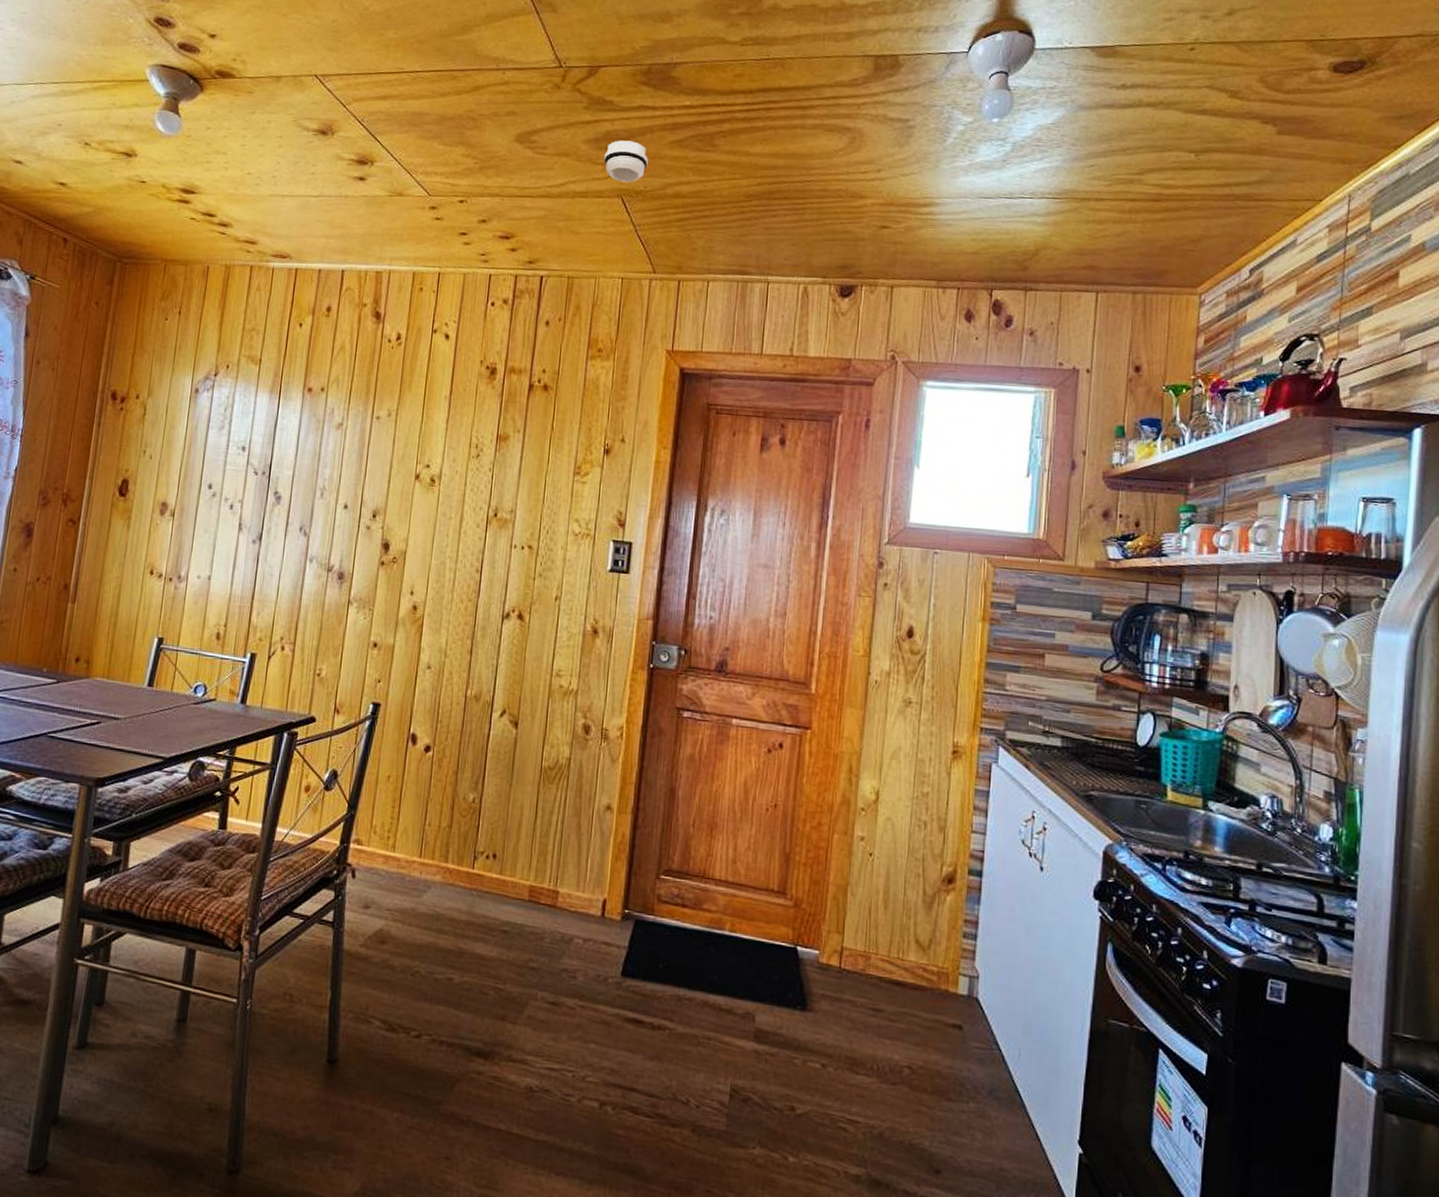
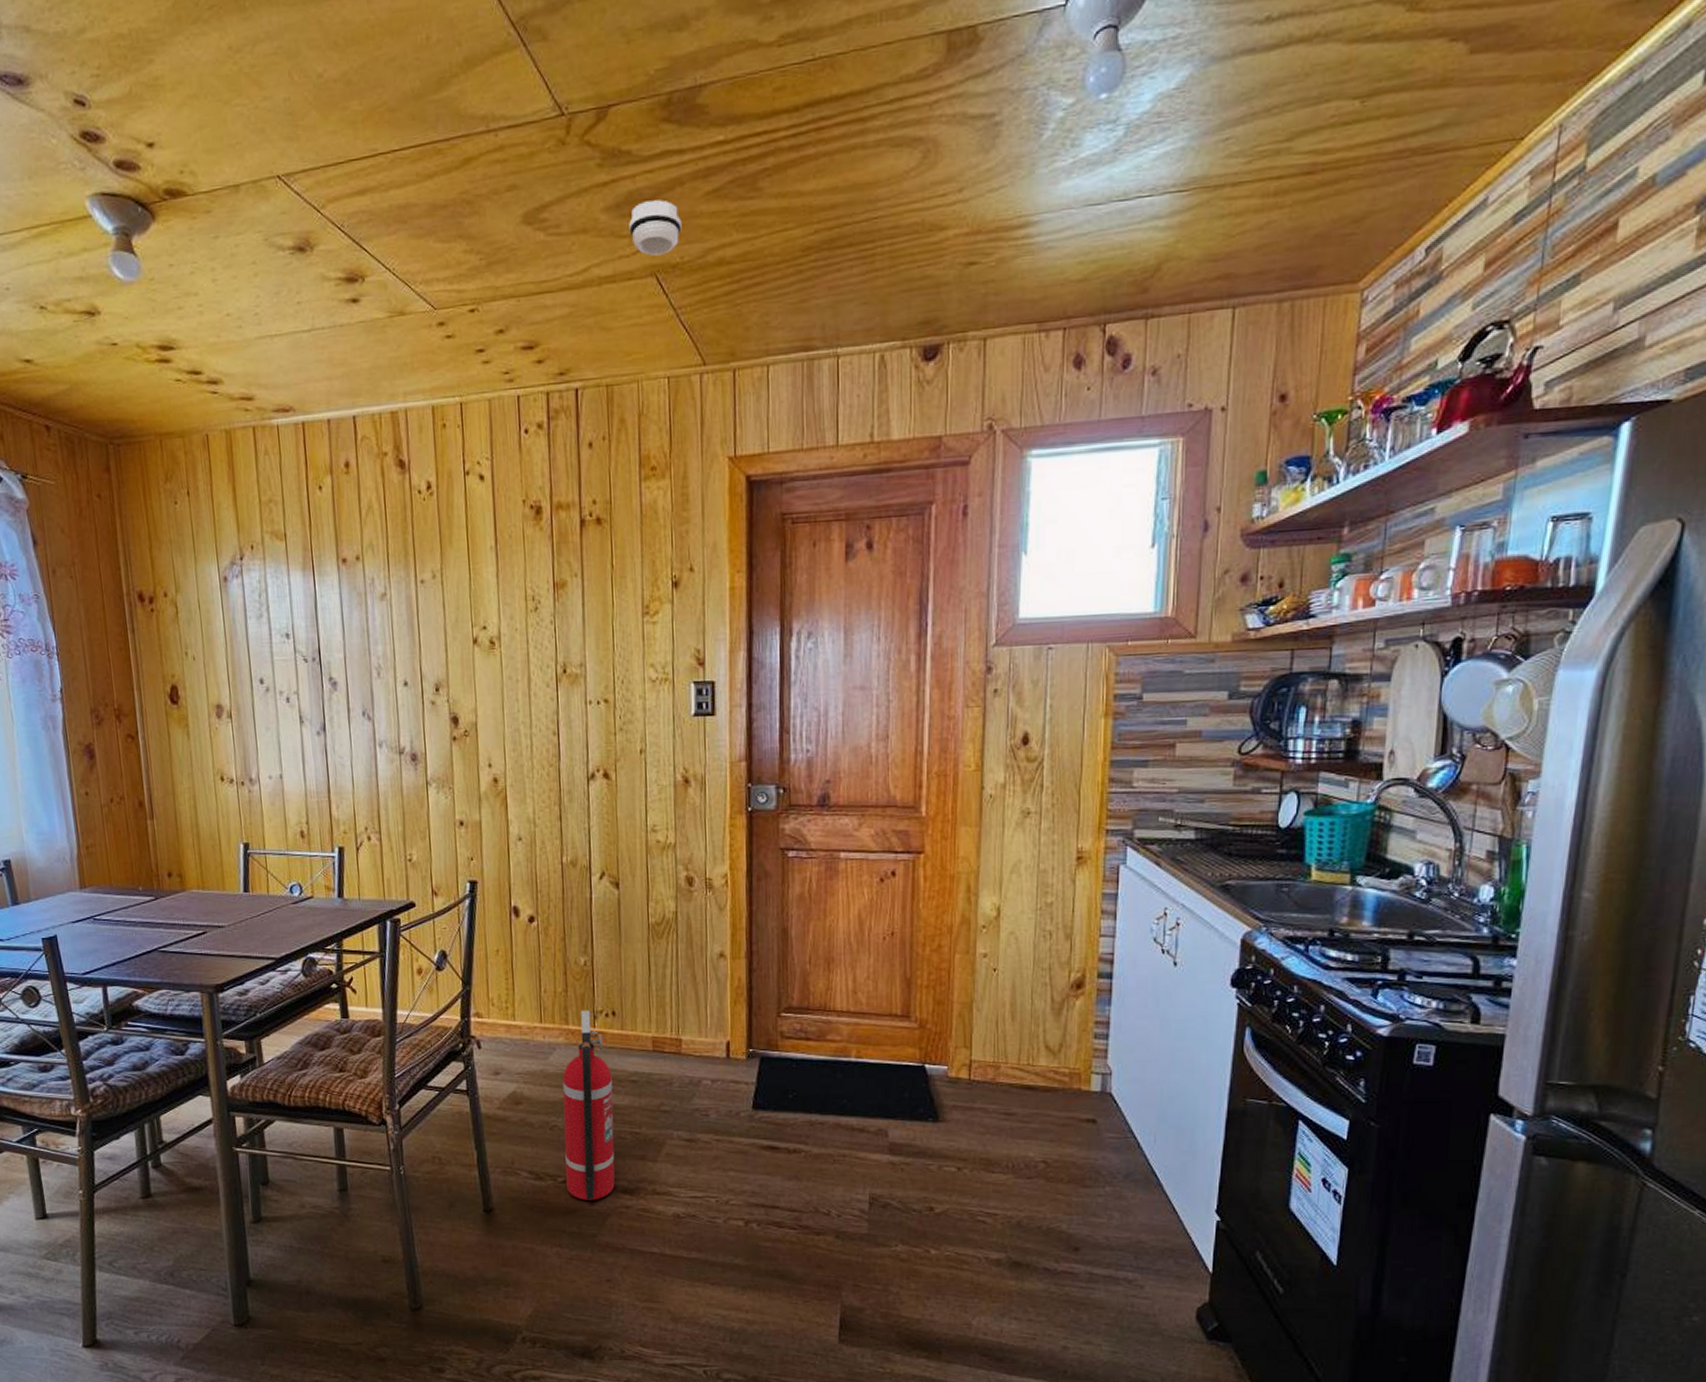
fire extinguisher: none [418,848,484,1061] -> present [562,1010,615,1200]

